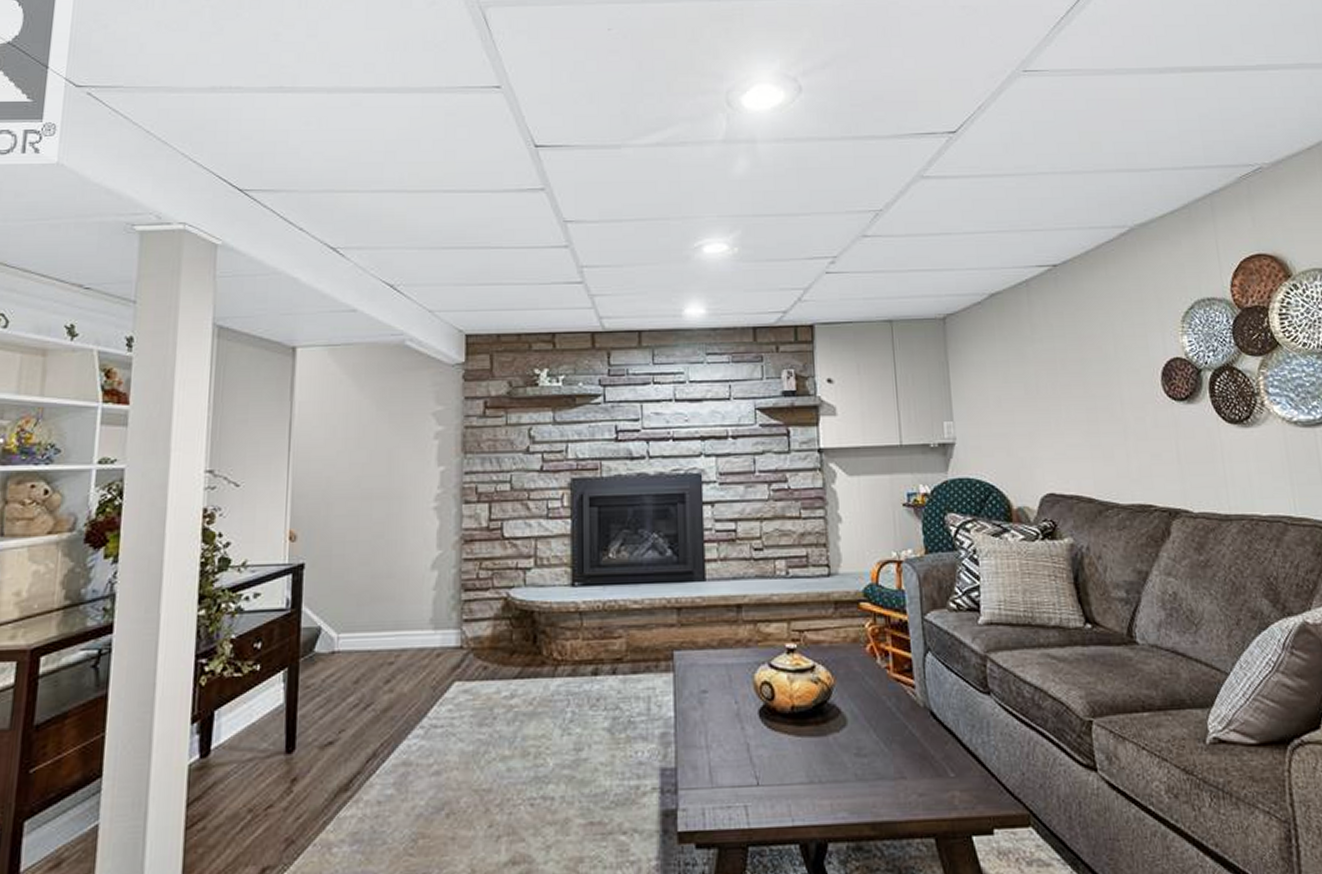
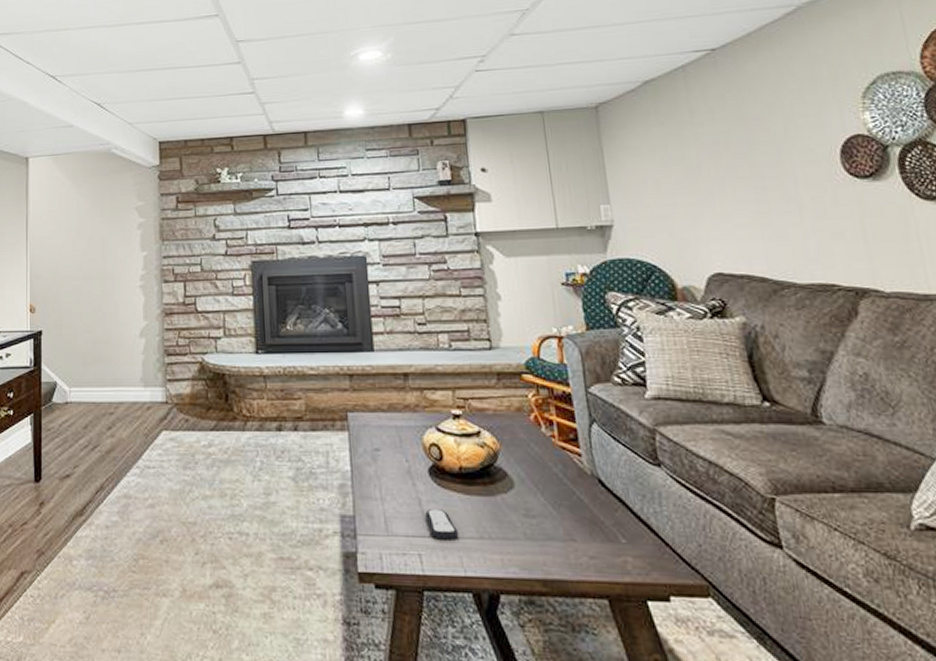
remote control: none [753,754,788,788] -> present [425,509,459,540]

